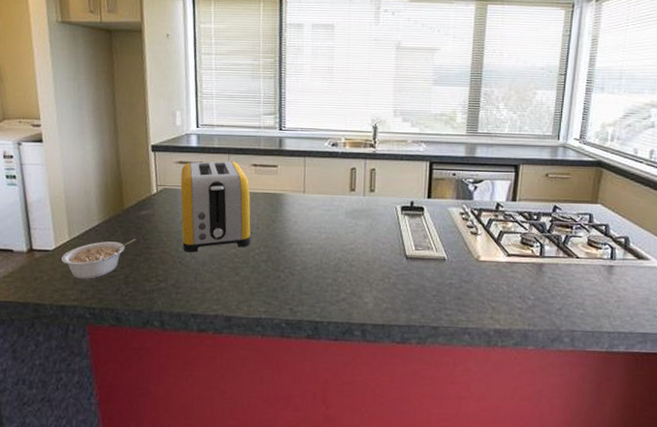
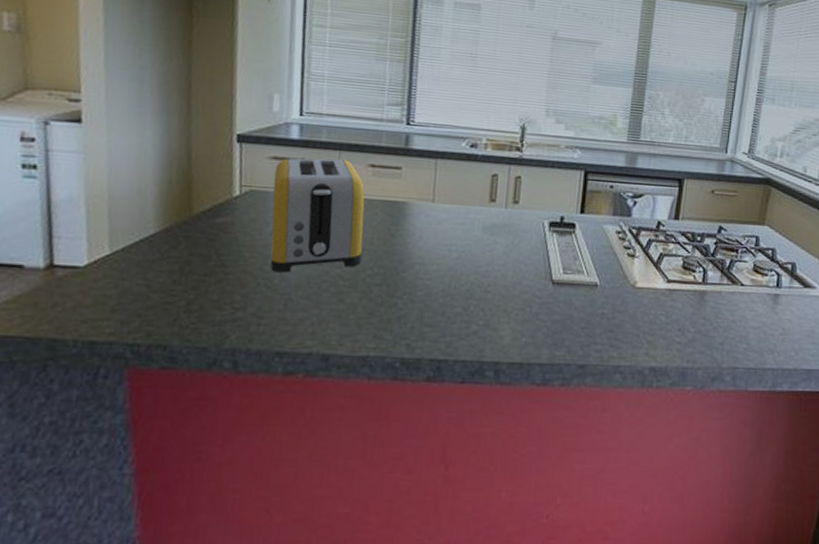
legume: present [61,239,136,279] -> none [95,254,207,306]

